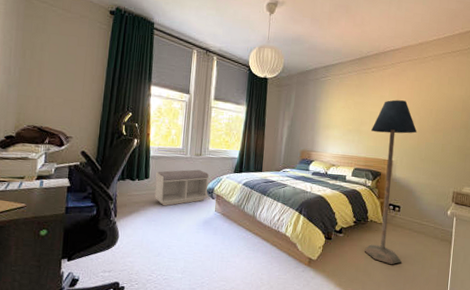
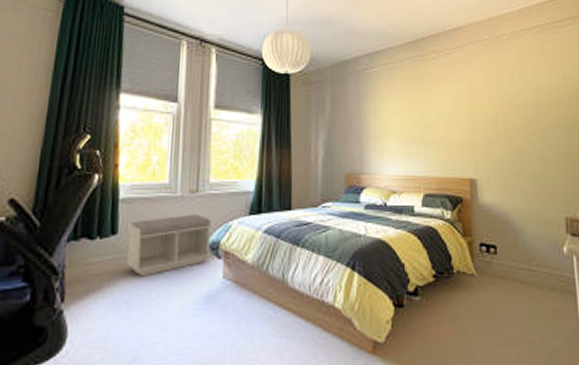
floor lamp: present [364,99,417,265] -> none [440,94,510,339]

